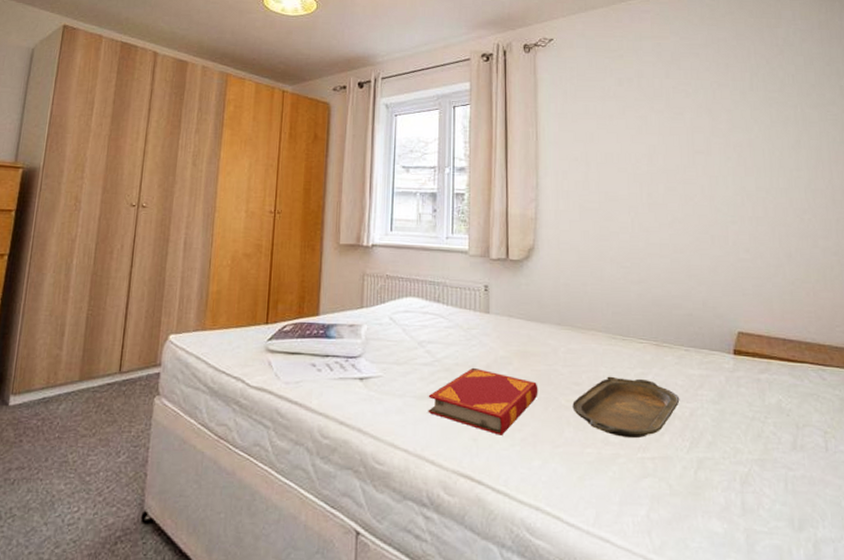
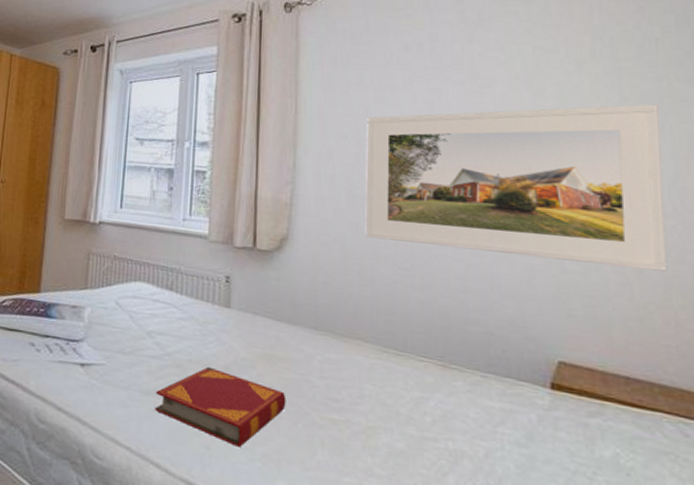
serving tray: present [572,376,680,439] -> none [328,395,472,475]
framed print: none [592,125,807,254] -> present [365,104,668,272]

